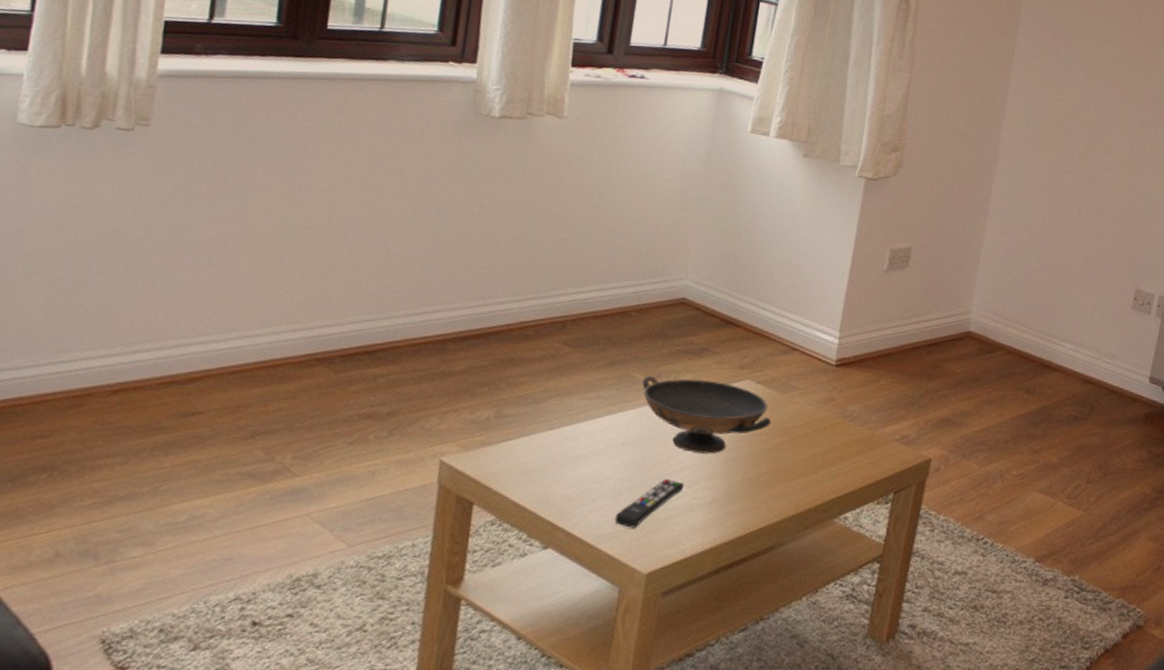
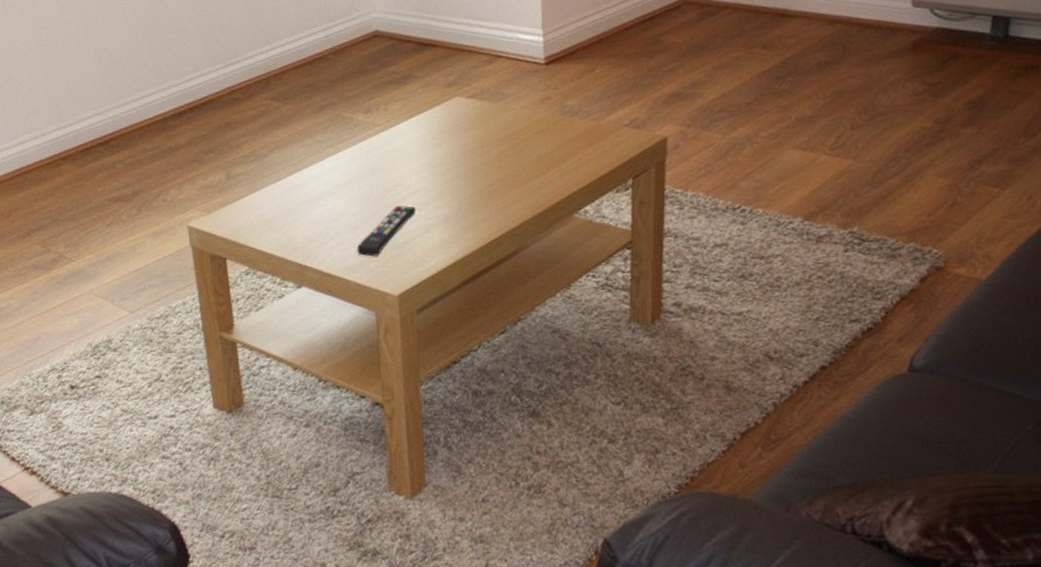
decorative bowl: present [642,376,772,454] -> none [353,104,490,177]

